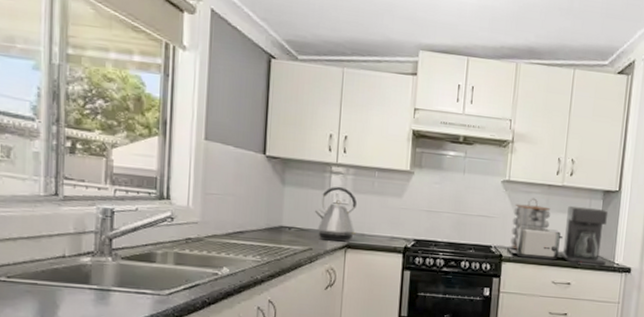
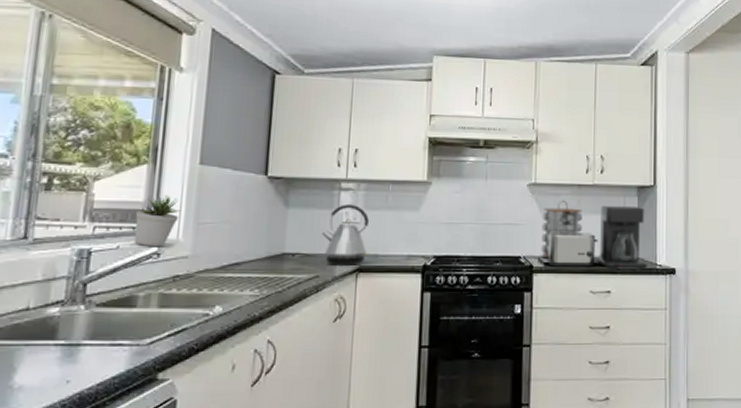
potted plant: none [150,166,190,212] -> present [133,195,181,247]

